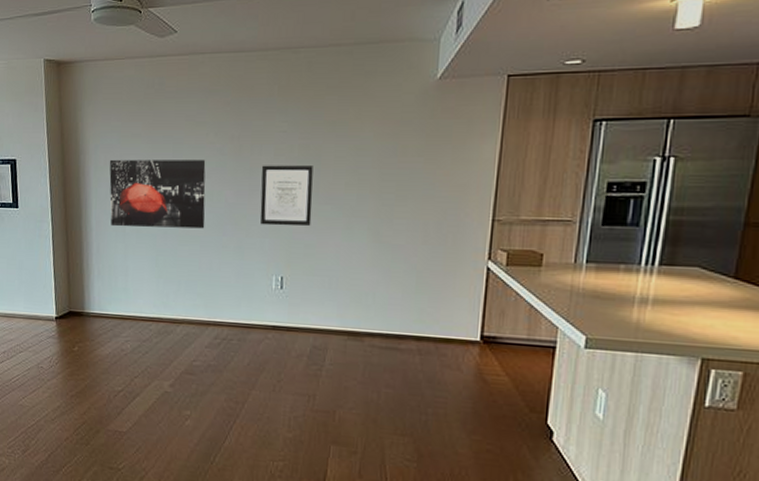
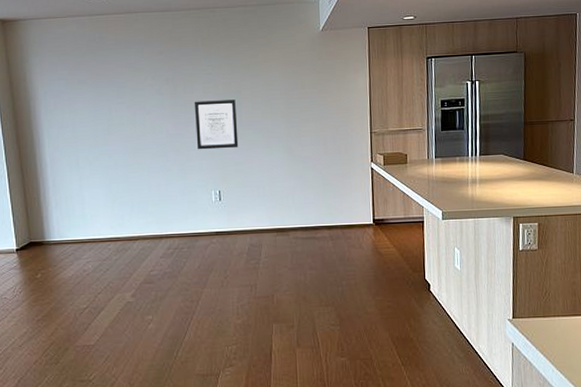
wall art: present [109,159,206,229] -> none [58,100,151,162]

